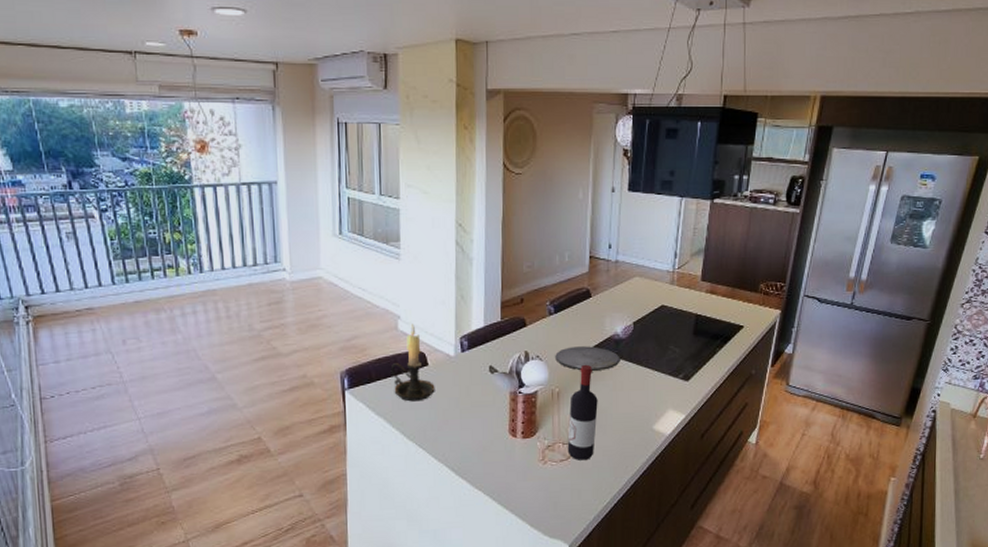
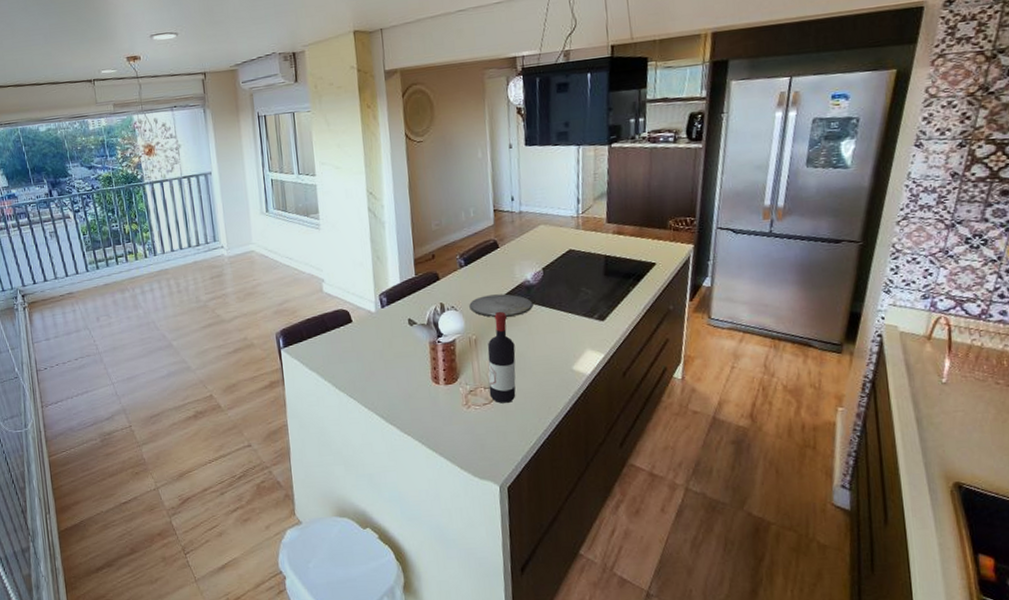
candle holder: present [390,323,435,402] -> none [319,285,361,356]

